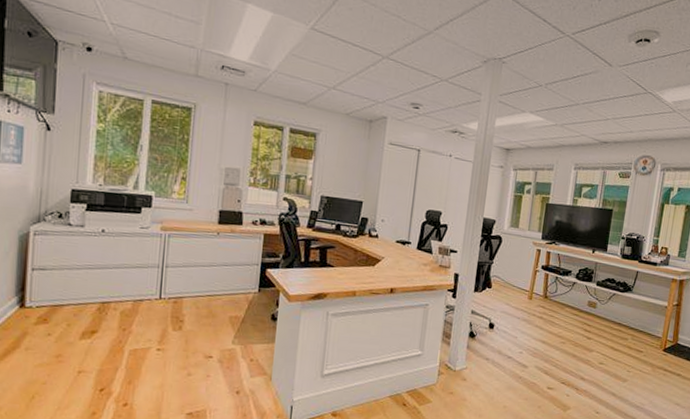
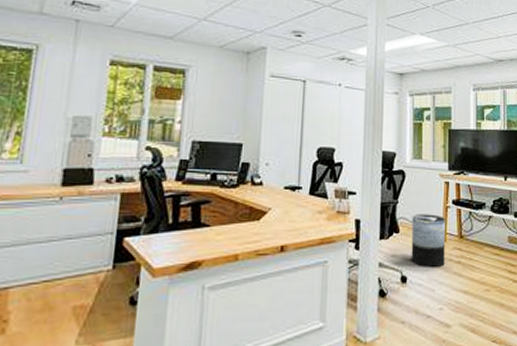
trash can: none [499,274,533,320] -> present [411,214,445,268]

